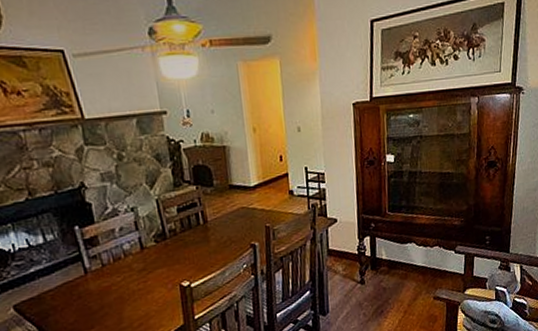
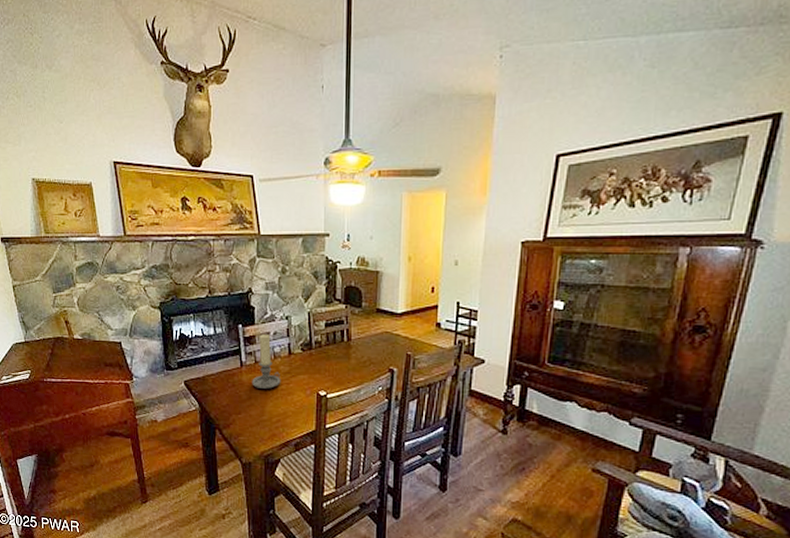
candle holder: none [102,232,137,295] -> present [252,334,281,389]

